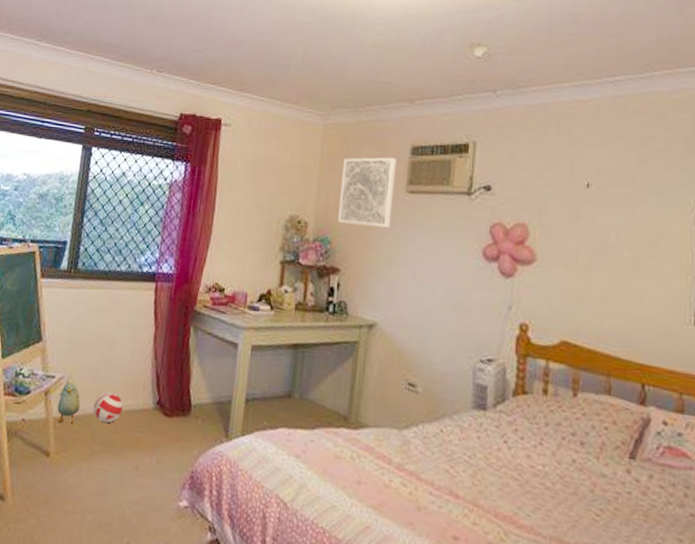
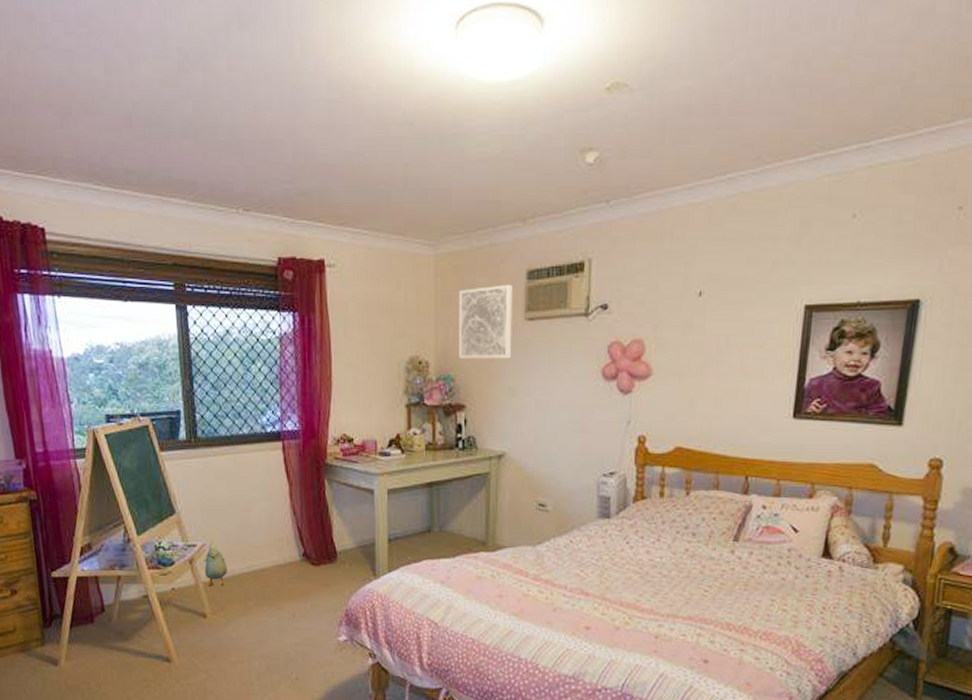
ball: present [93,391,123,424] -> none [241,551,270,580]

